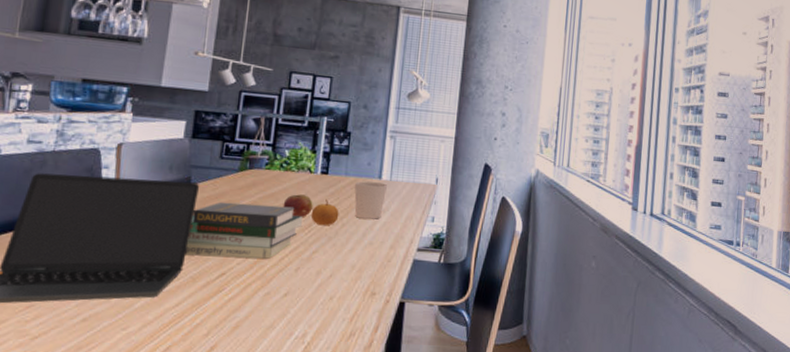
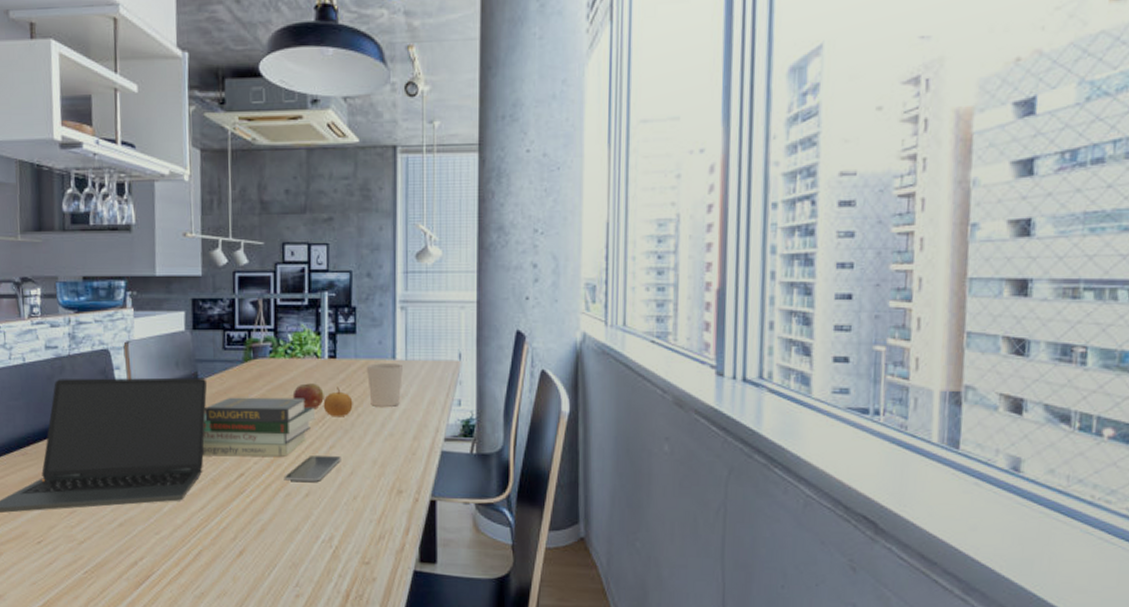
smartphone: none [265,259,323,283] -> present [284,456,341,482]

